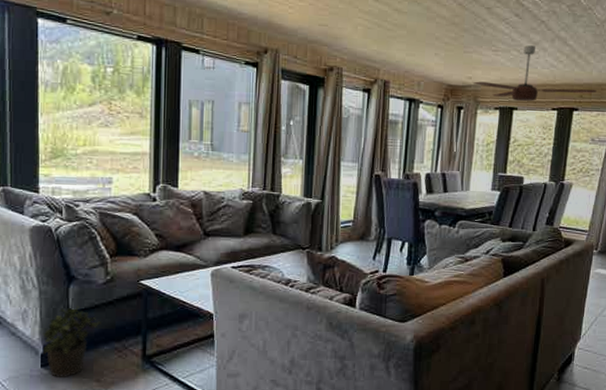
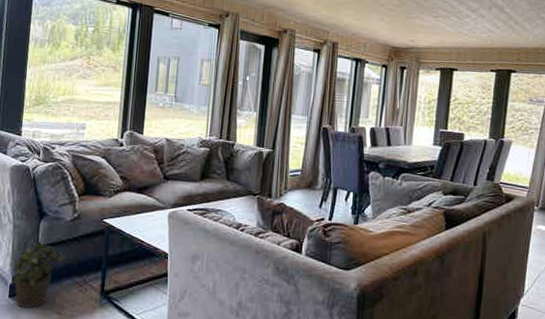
ceiling fan: present [473,45,596,102] -> none [415,12,533,64]

